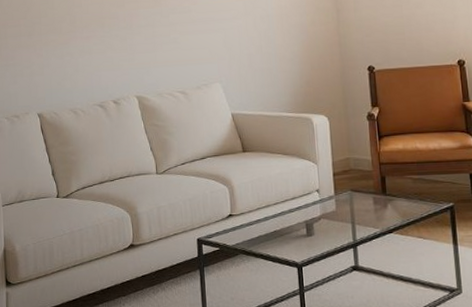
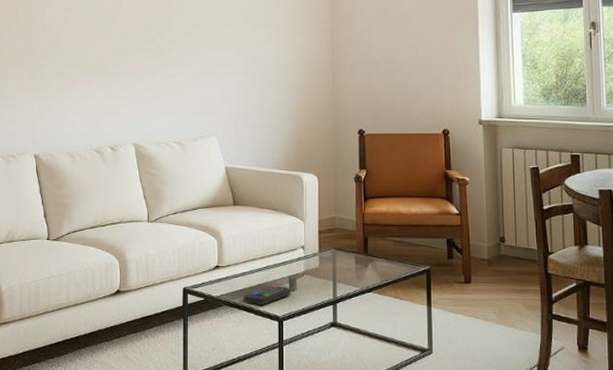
remote control: none [259,231,309,252] -> present [243,285,291,305]

